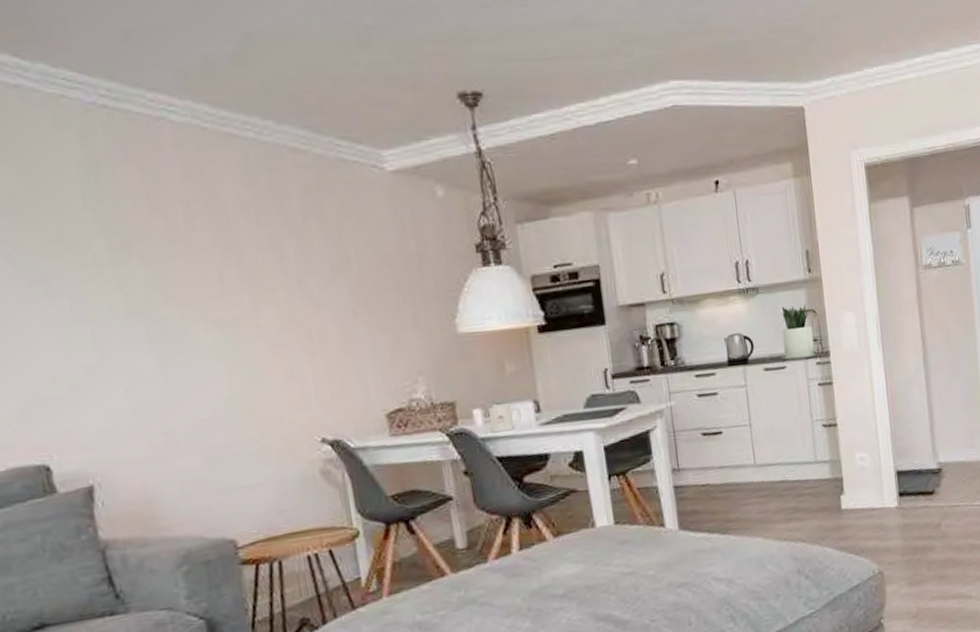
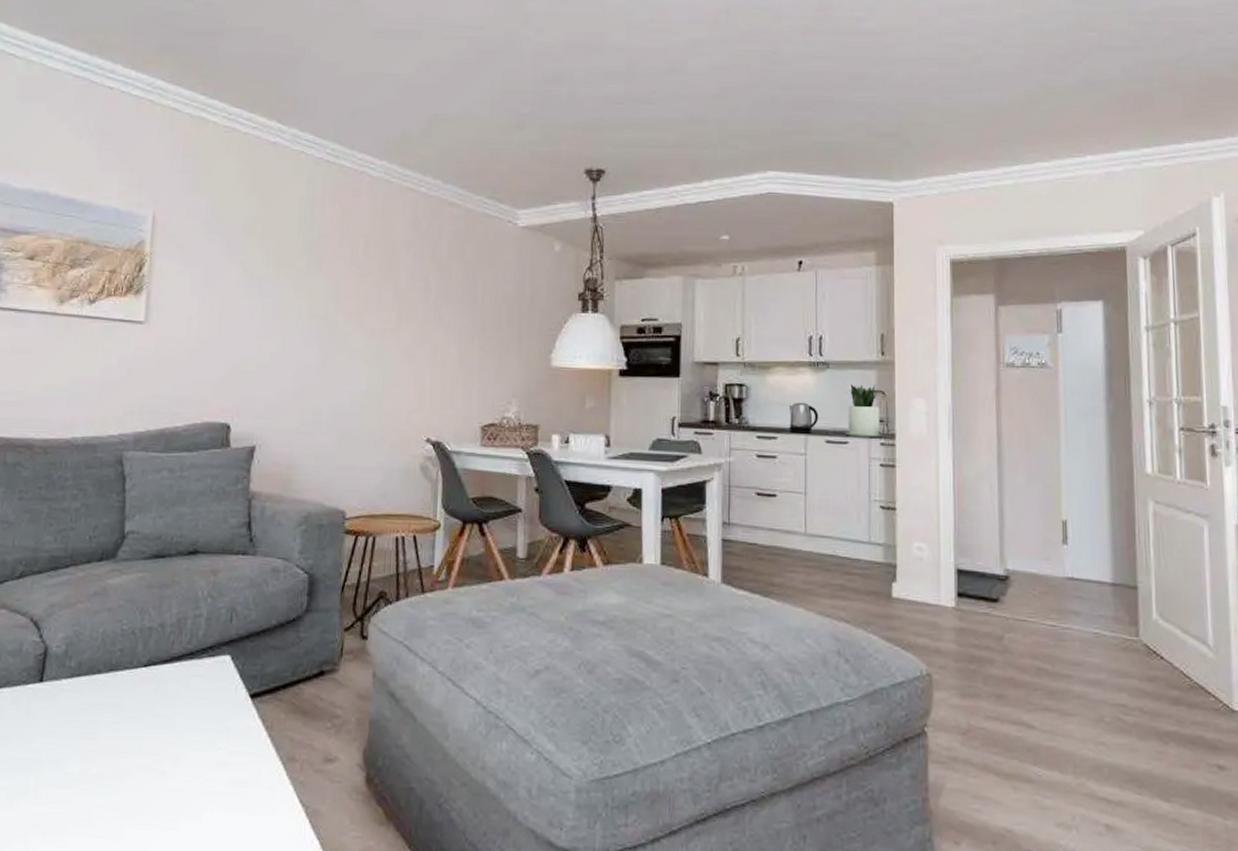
mug: present [488,405,522,434] -> none [564,435,593,460]

